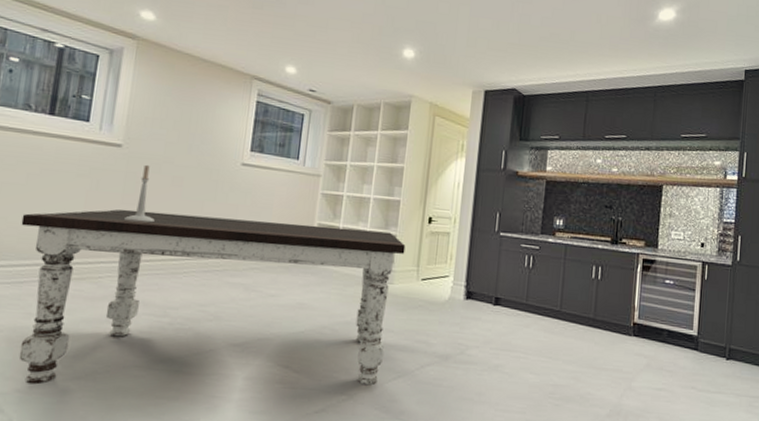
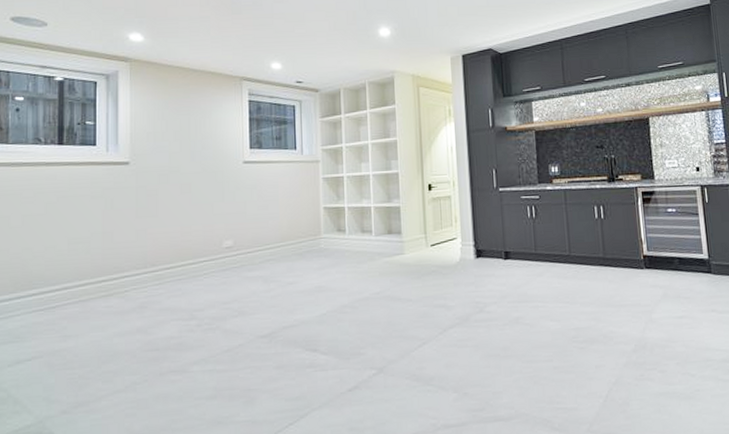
dining table: present [18,209,406,386] -> none [46,205,411,404]
candlestick: present [125,164,155,223] -> none [141,177,170,233]

